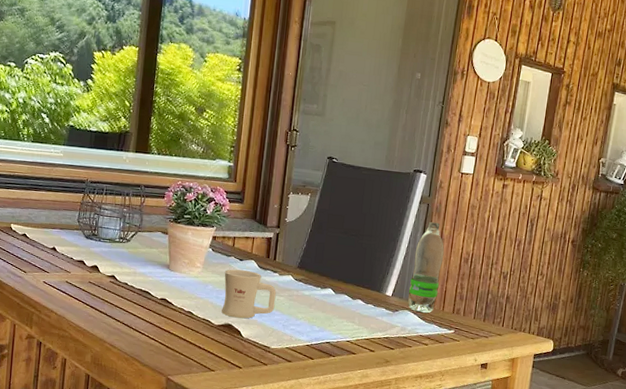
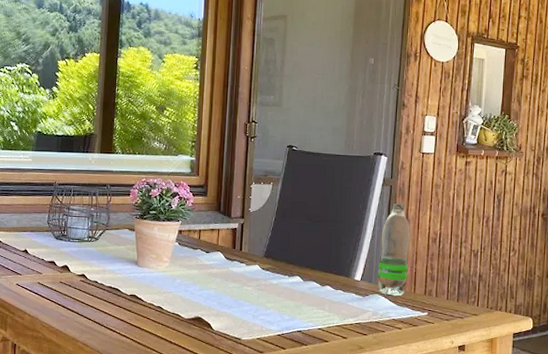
mug: present [221,269,276,319] -> none [191,262,244,311]

